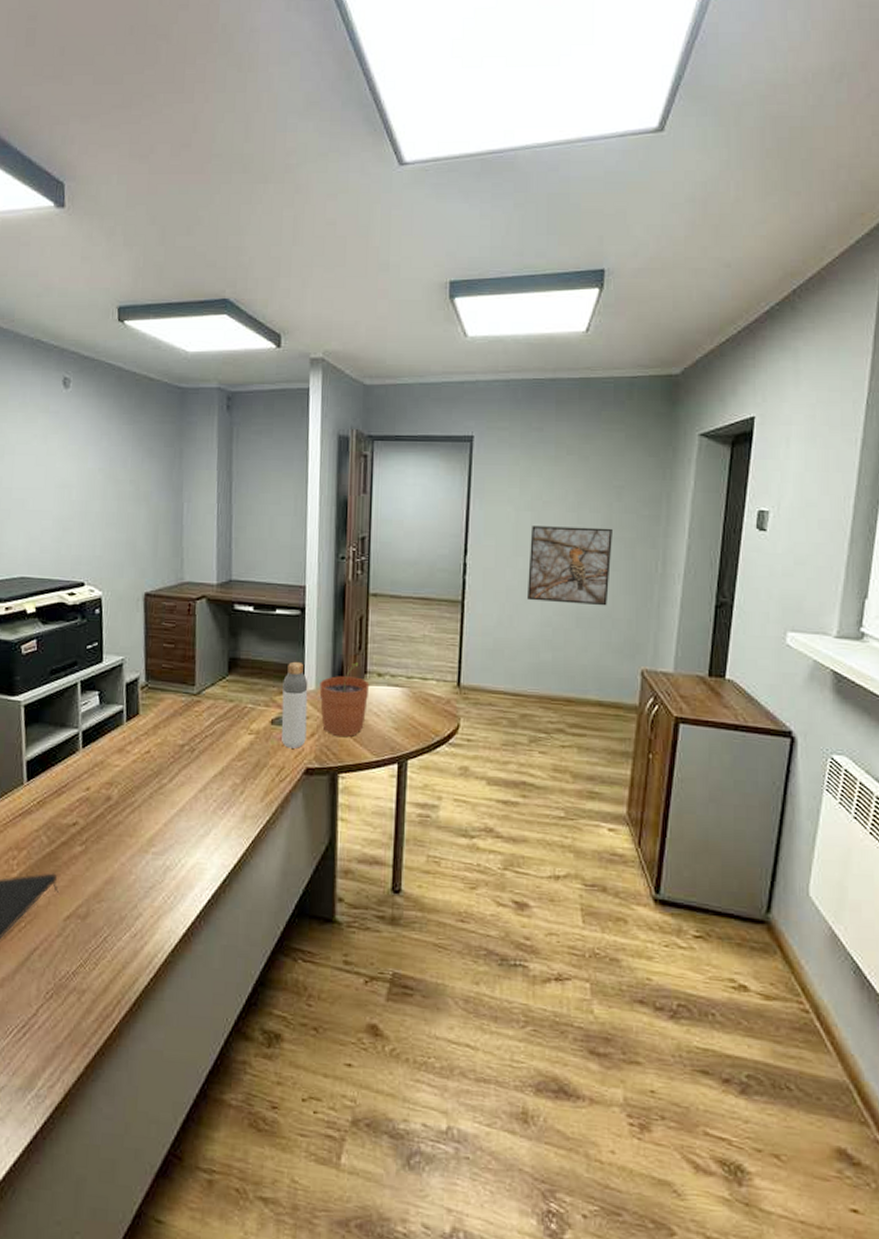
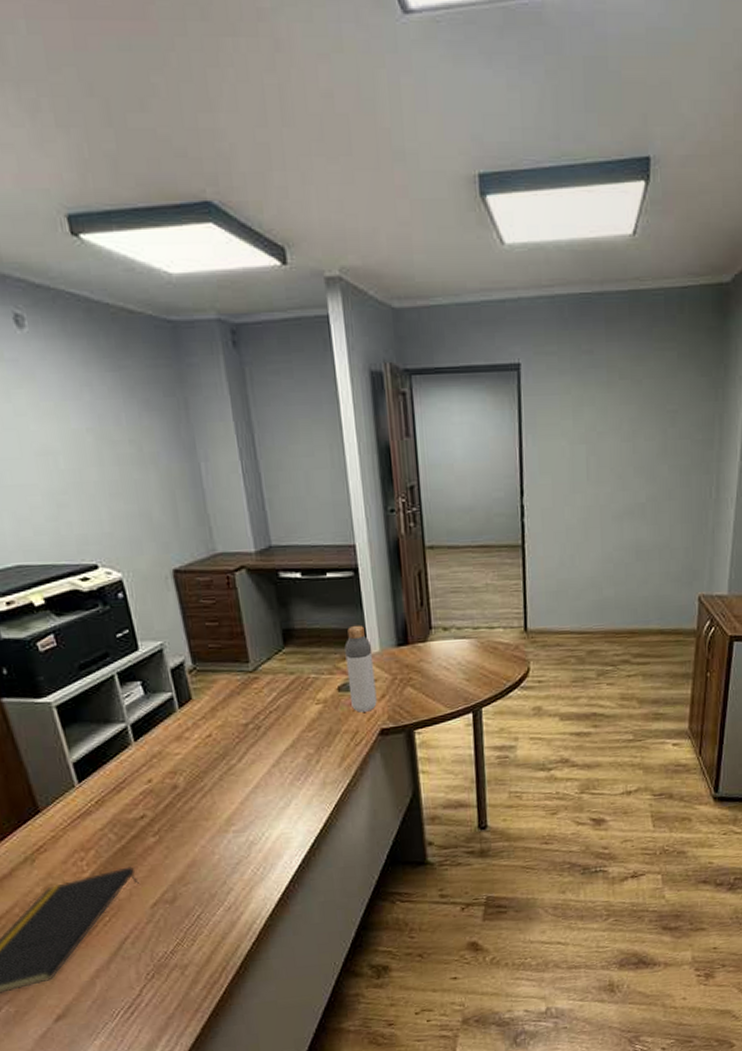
plant pot: present [319,662,370,738] -> none [384,619,436,696]
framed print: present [527,526,612,606] -> none [586,456,668,538]

